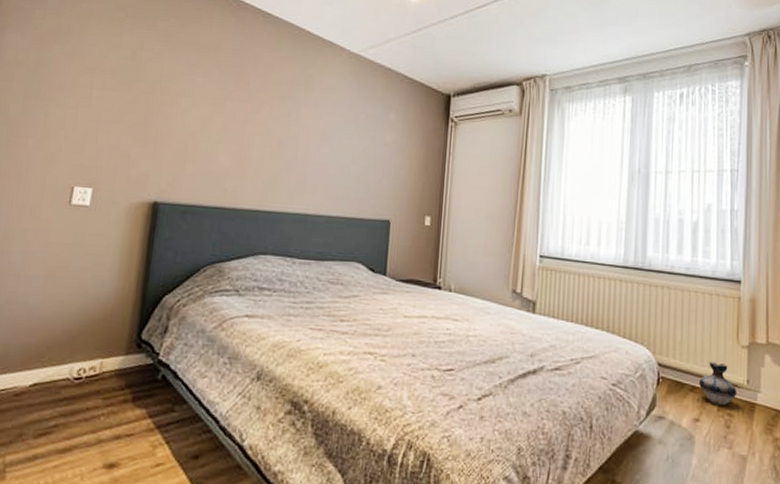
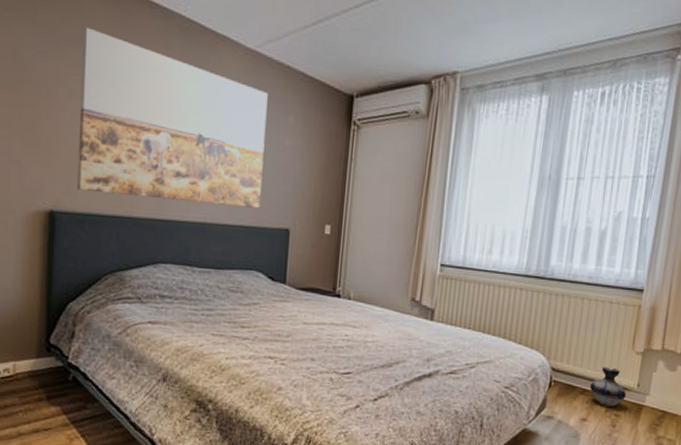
wall art: none [182,33,371,200] -> present [77,27,268,208]

